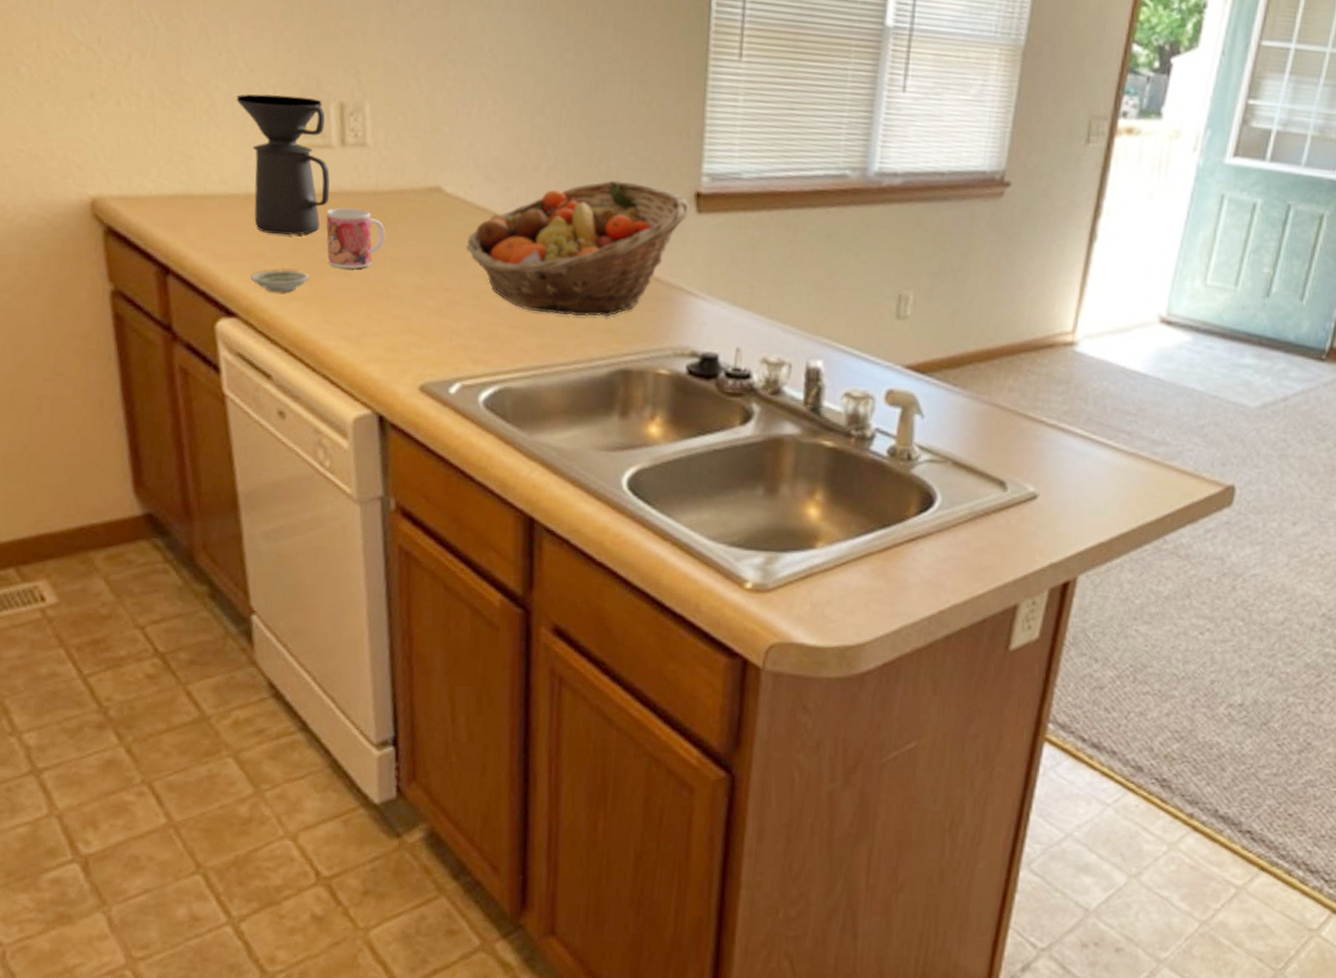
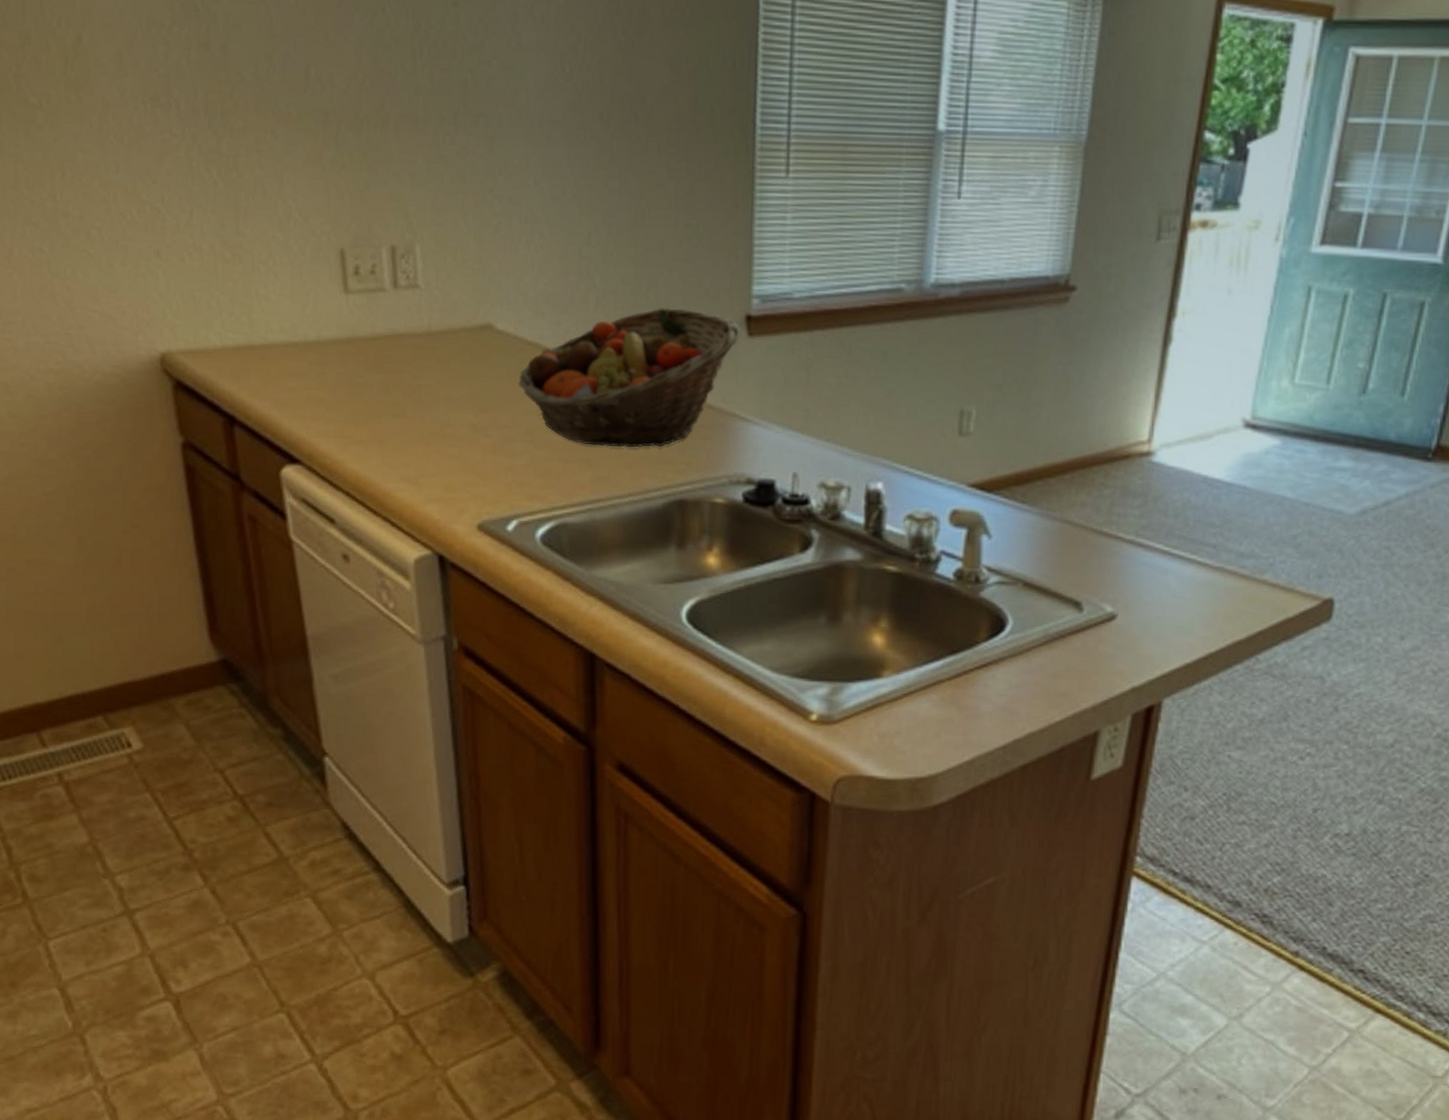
coffee maker: present [236,94,330,235] -> none [292,241,385,380]
saucer: present [251,270,310,293] -> none [312,415,368,438]
mug: present [326,207,385,270] -> none [381,349,439,411]

